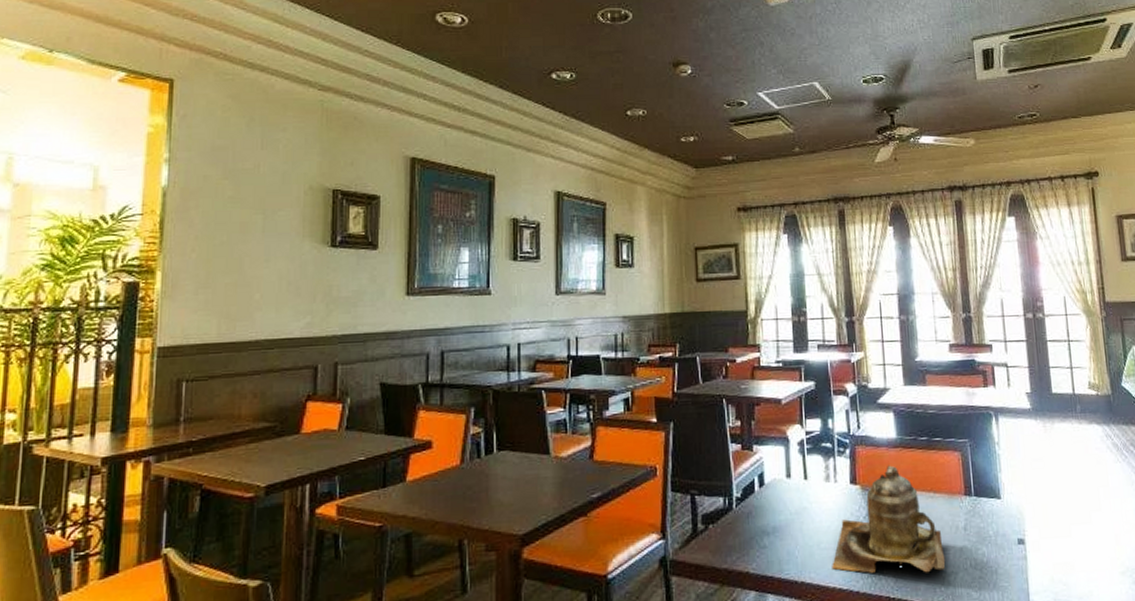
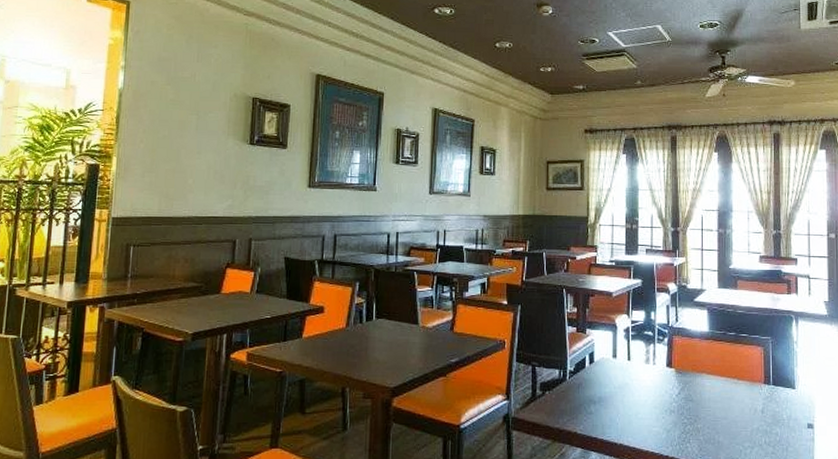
teapot: present [832,465,946,573] -> none [646,354,744,446]

